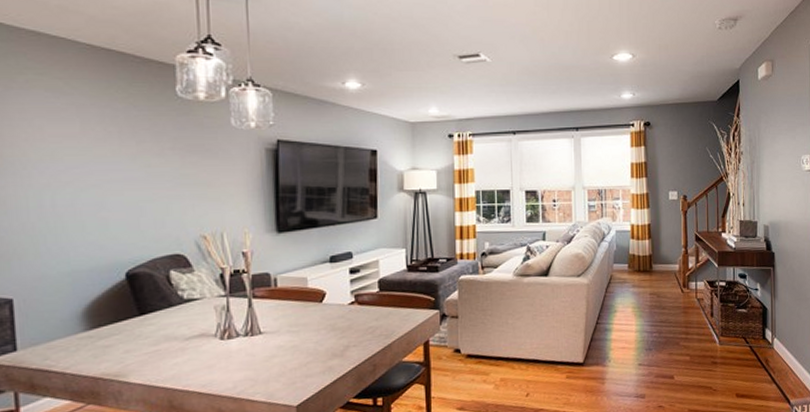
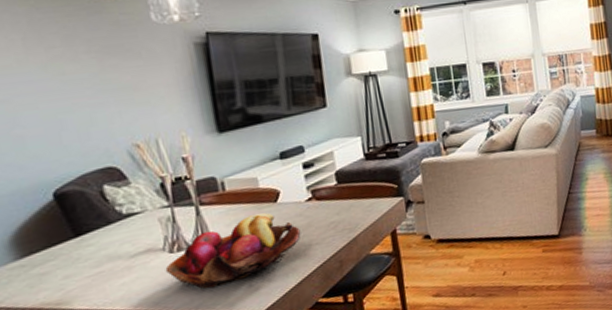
fruit basket: none [214,310,341,377] -> present [165,212,301,289]

